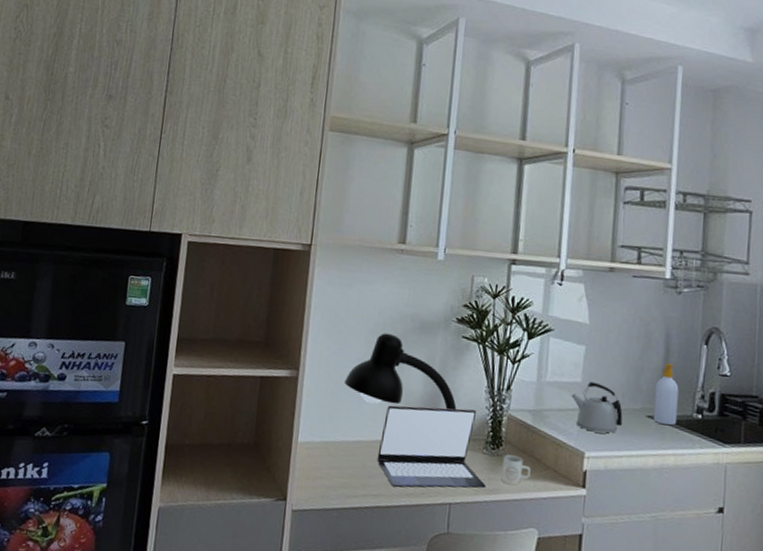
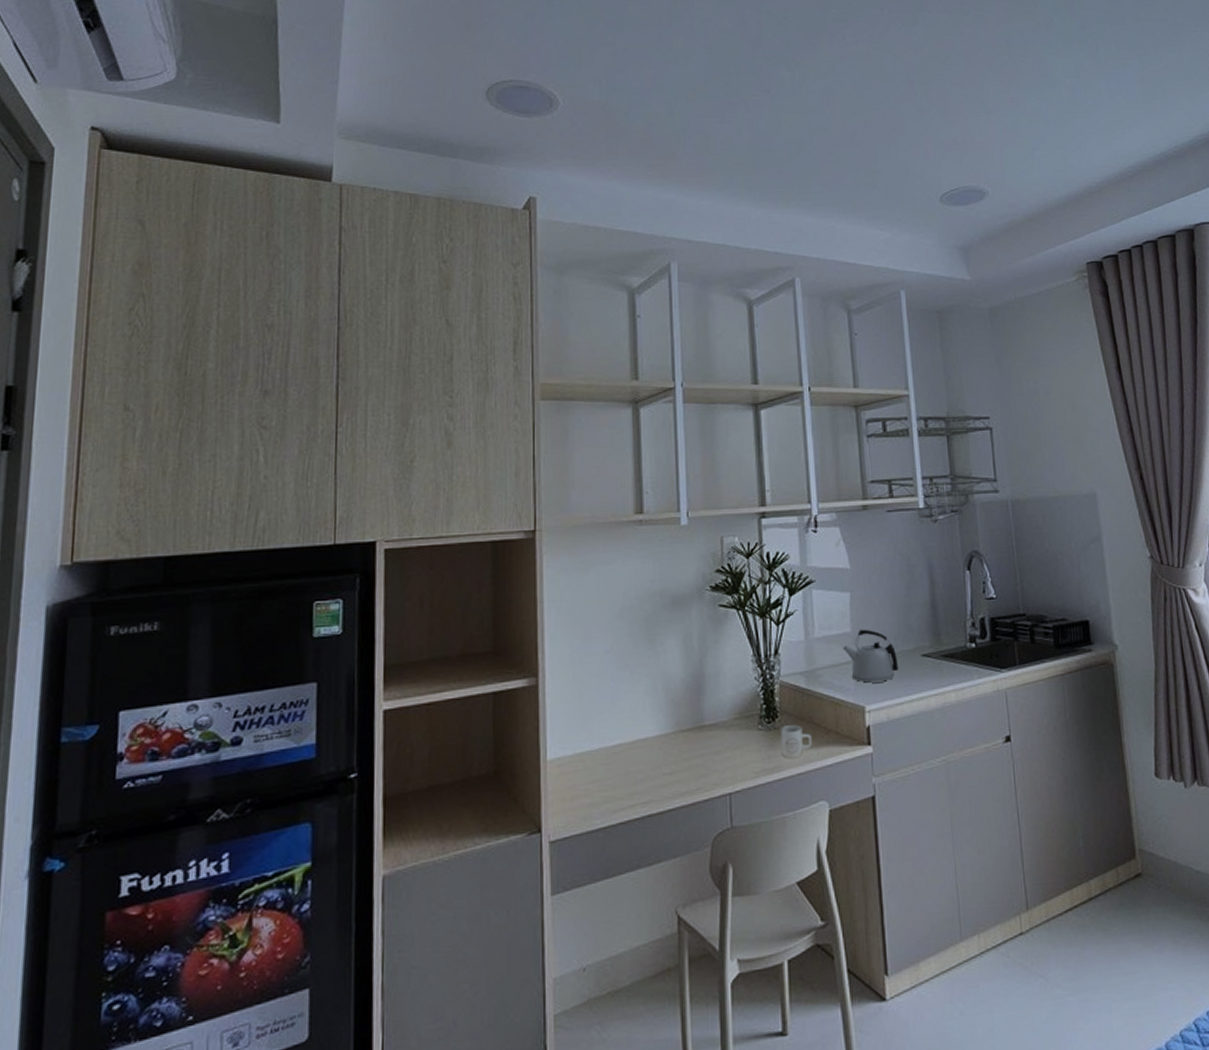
desk lamp: present [344,333,457,411] -> none [593,616,723,698]
laptop: present [377,405,486,489] -> none [642,683,767,788]
soap bottle: present [653,362,679,426] -> none [926,595,953,662]

